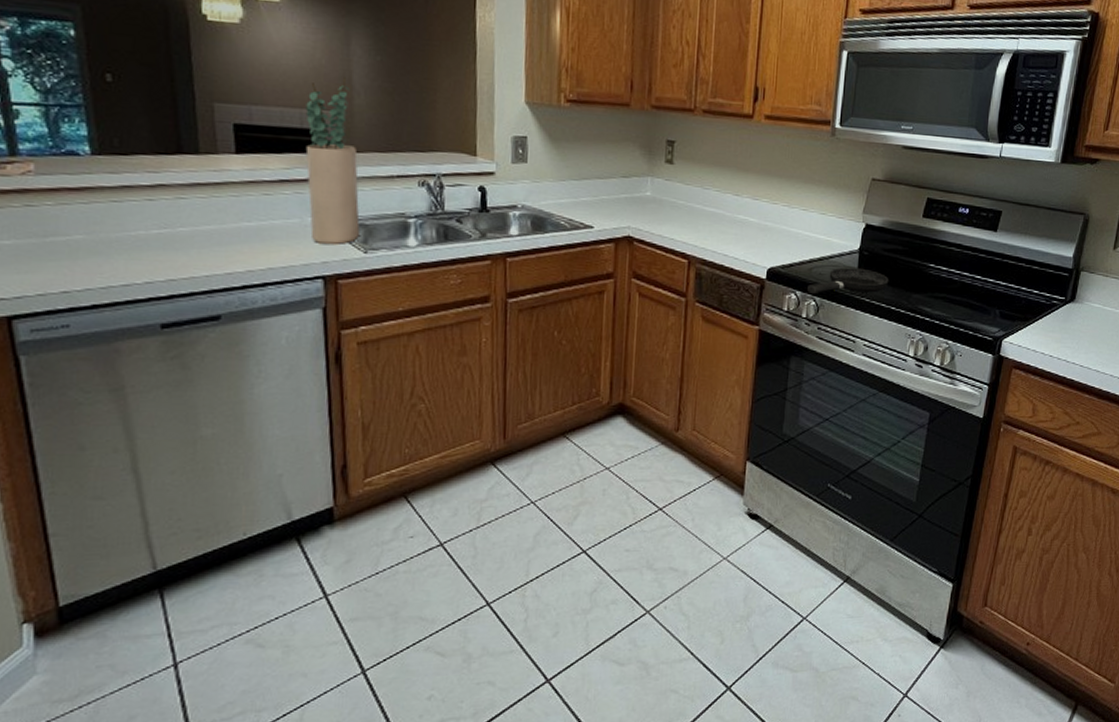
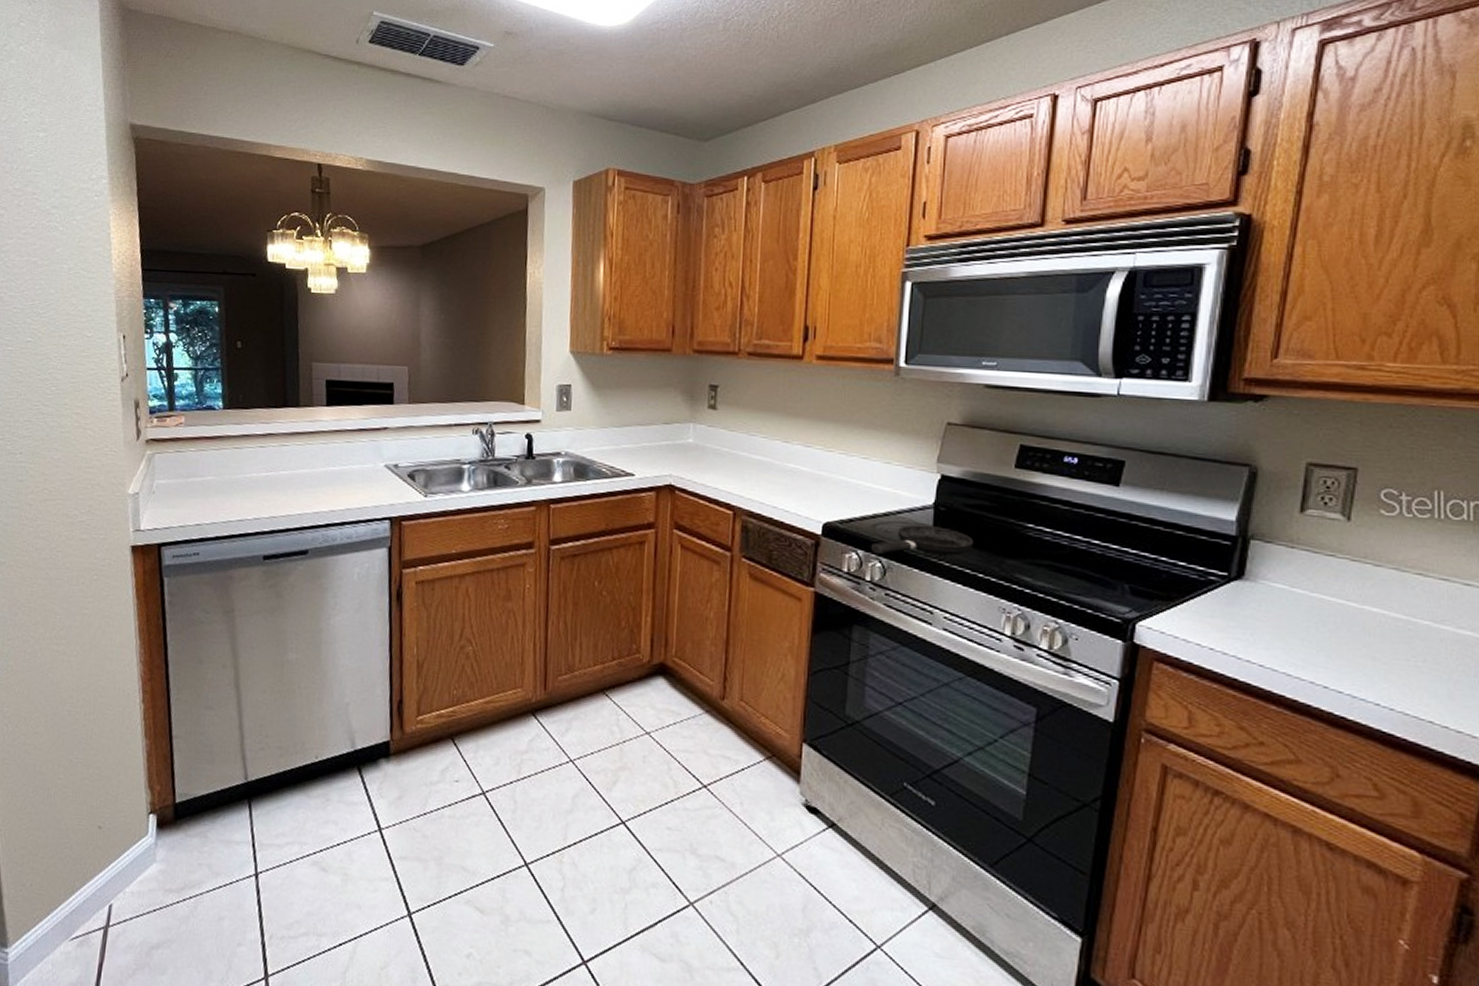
vase: present [305,77,360,244] -> none [380,335,422,488]

